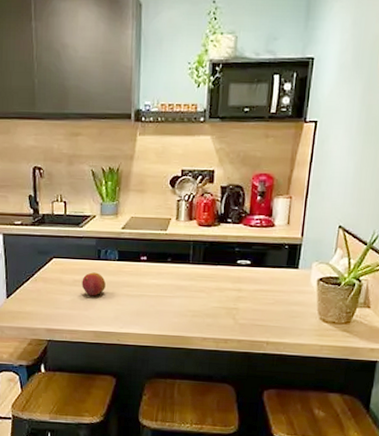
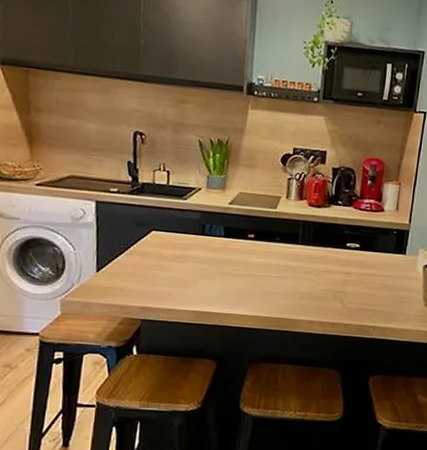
fruit: present [81,272,106,296] -> none [183,248,209,274]

